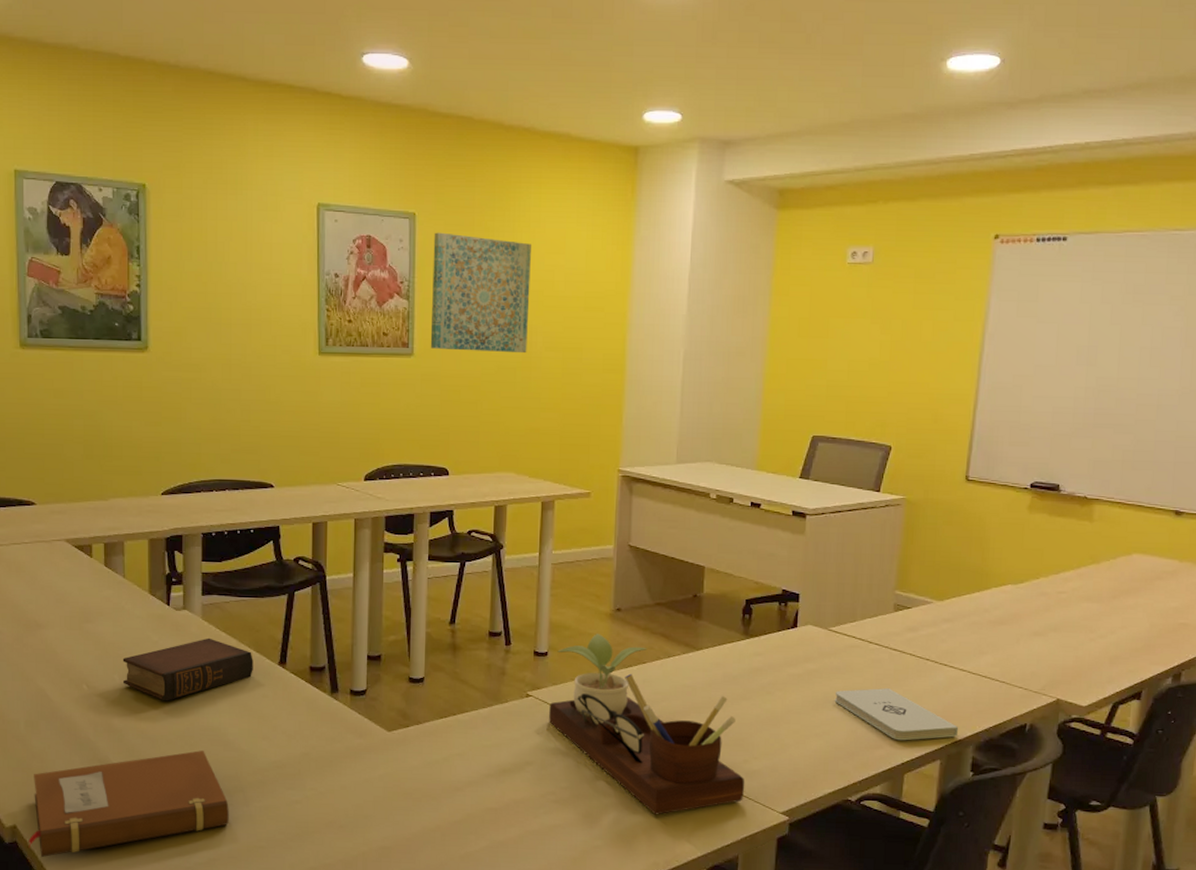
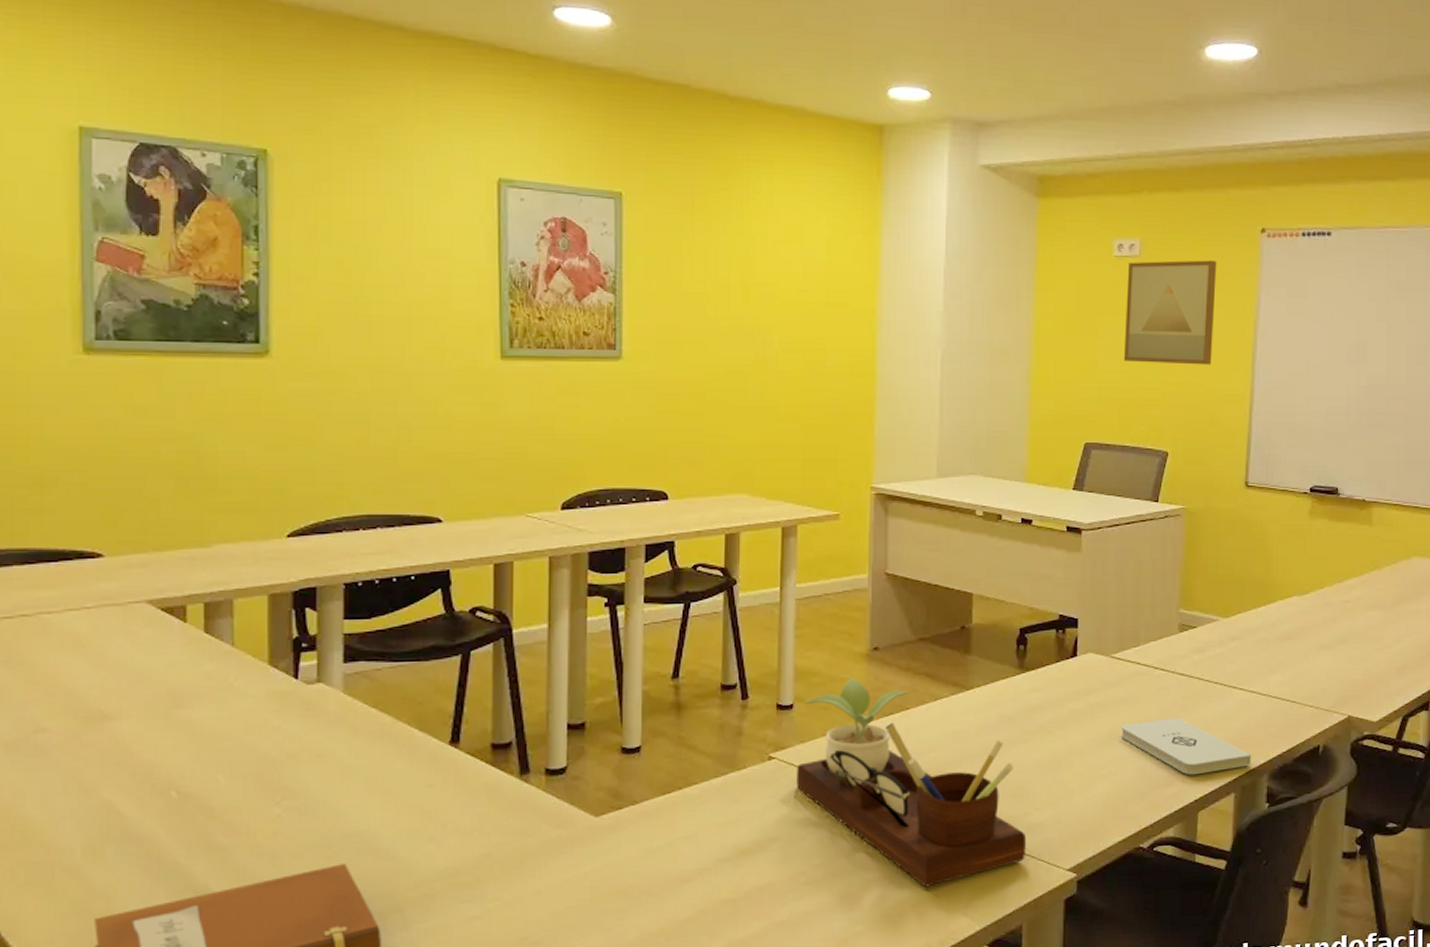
book: present [122,638,253,701] -> none [229,716,415,804]
wall art: present [430,232,531,354] -> none [642,215,763,356]
wall art: none [852,266,949,366] -> present [1123,260,1217,365]

